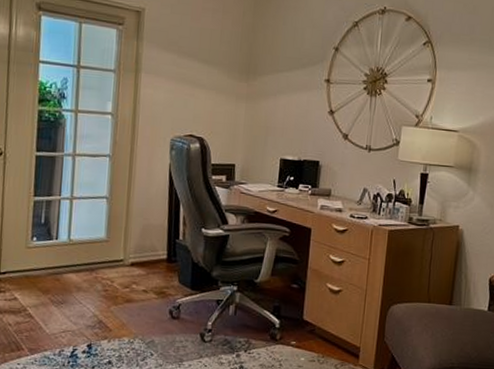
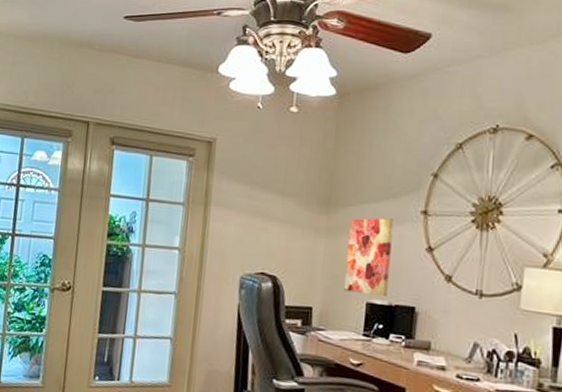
wall art: none [262,85,303,153] -> present [344,218,394,296]

